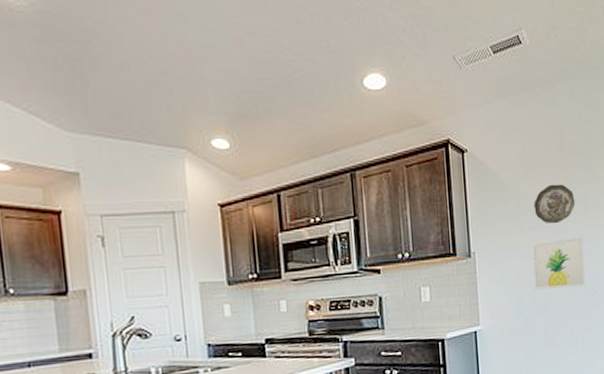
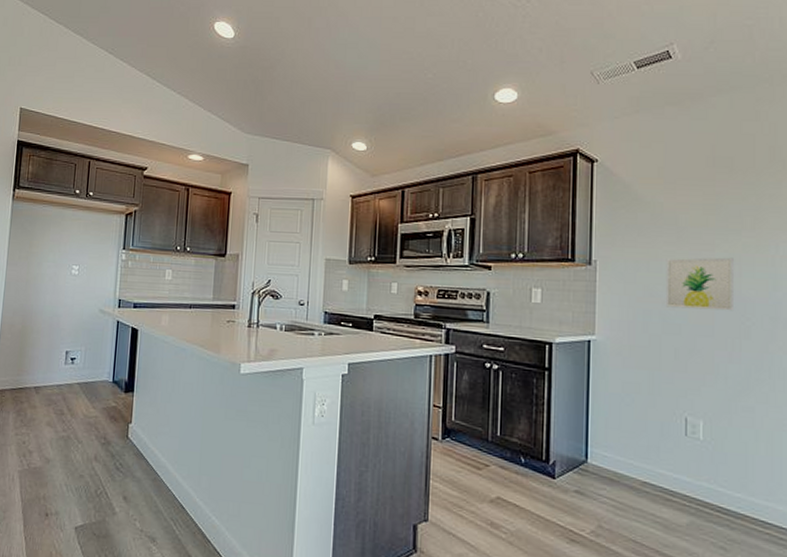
decorative plate: present [534,184,575,224] -> none [673,199,727,241]

